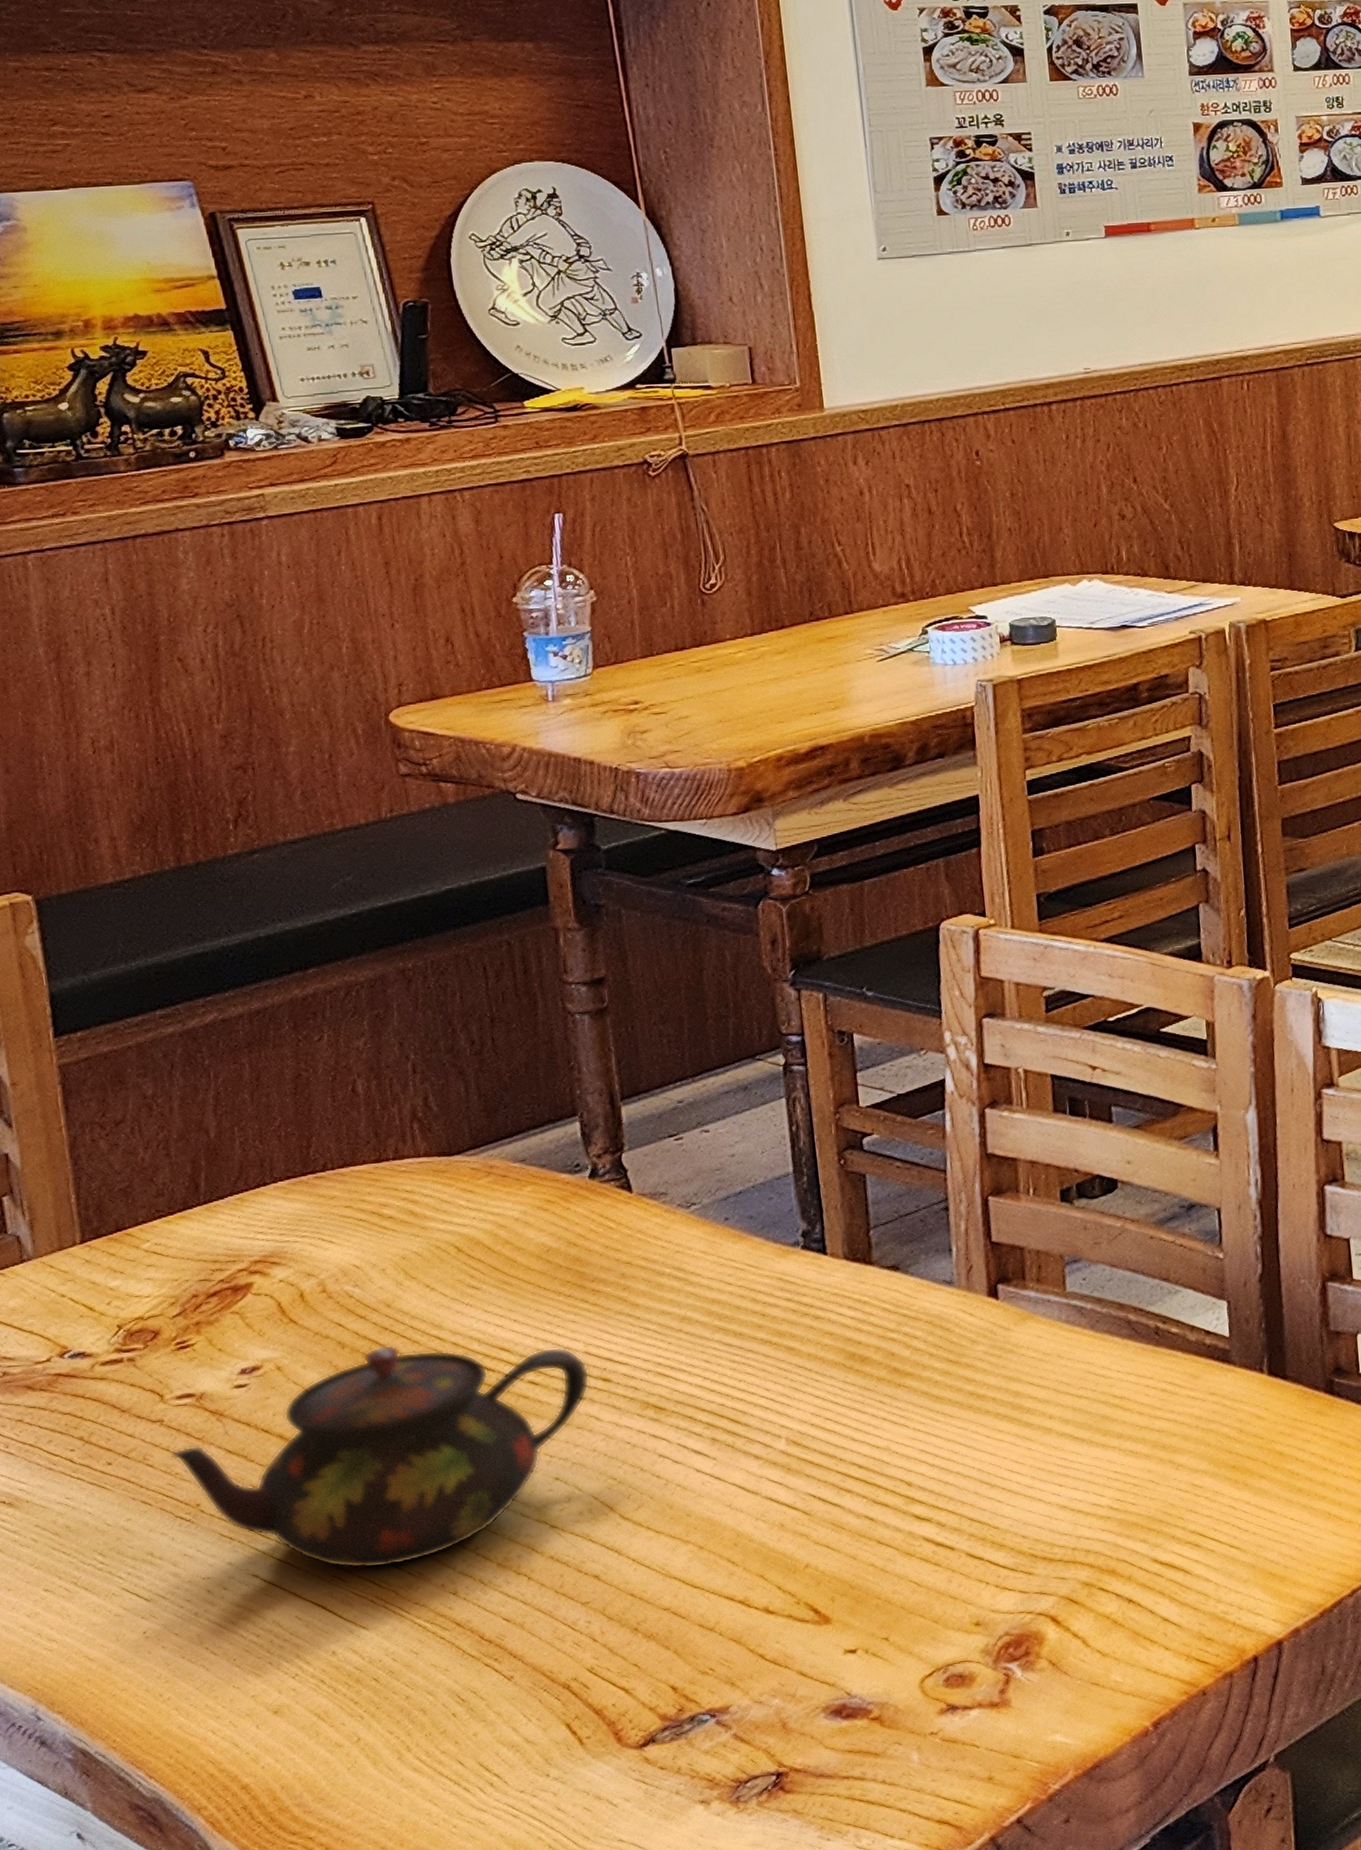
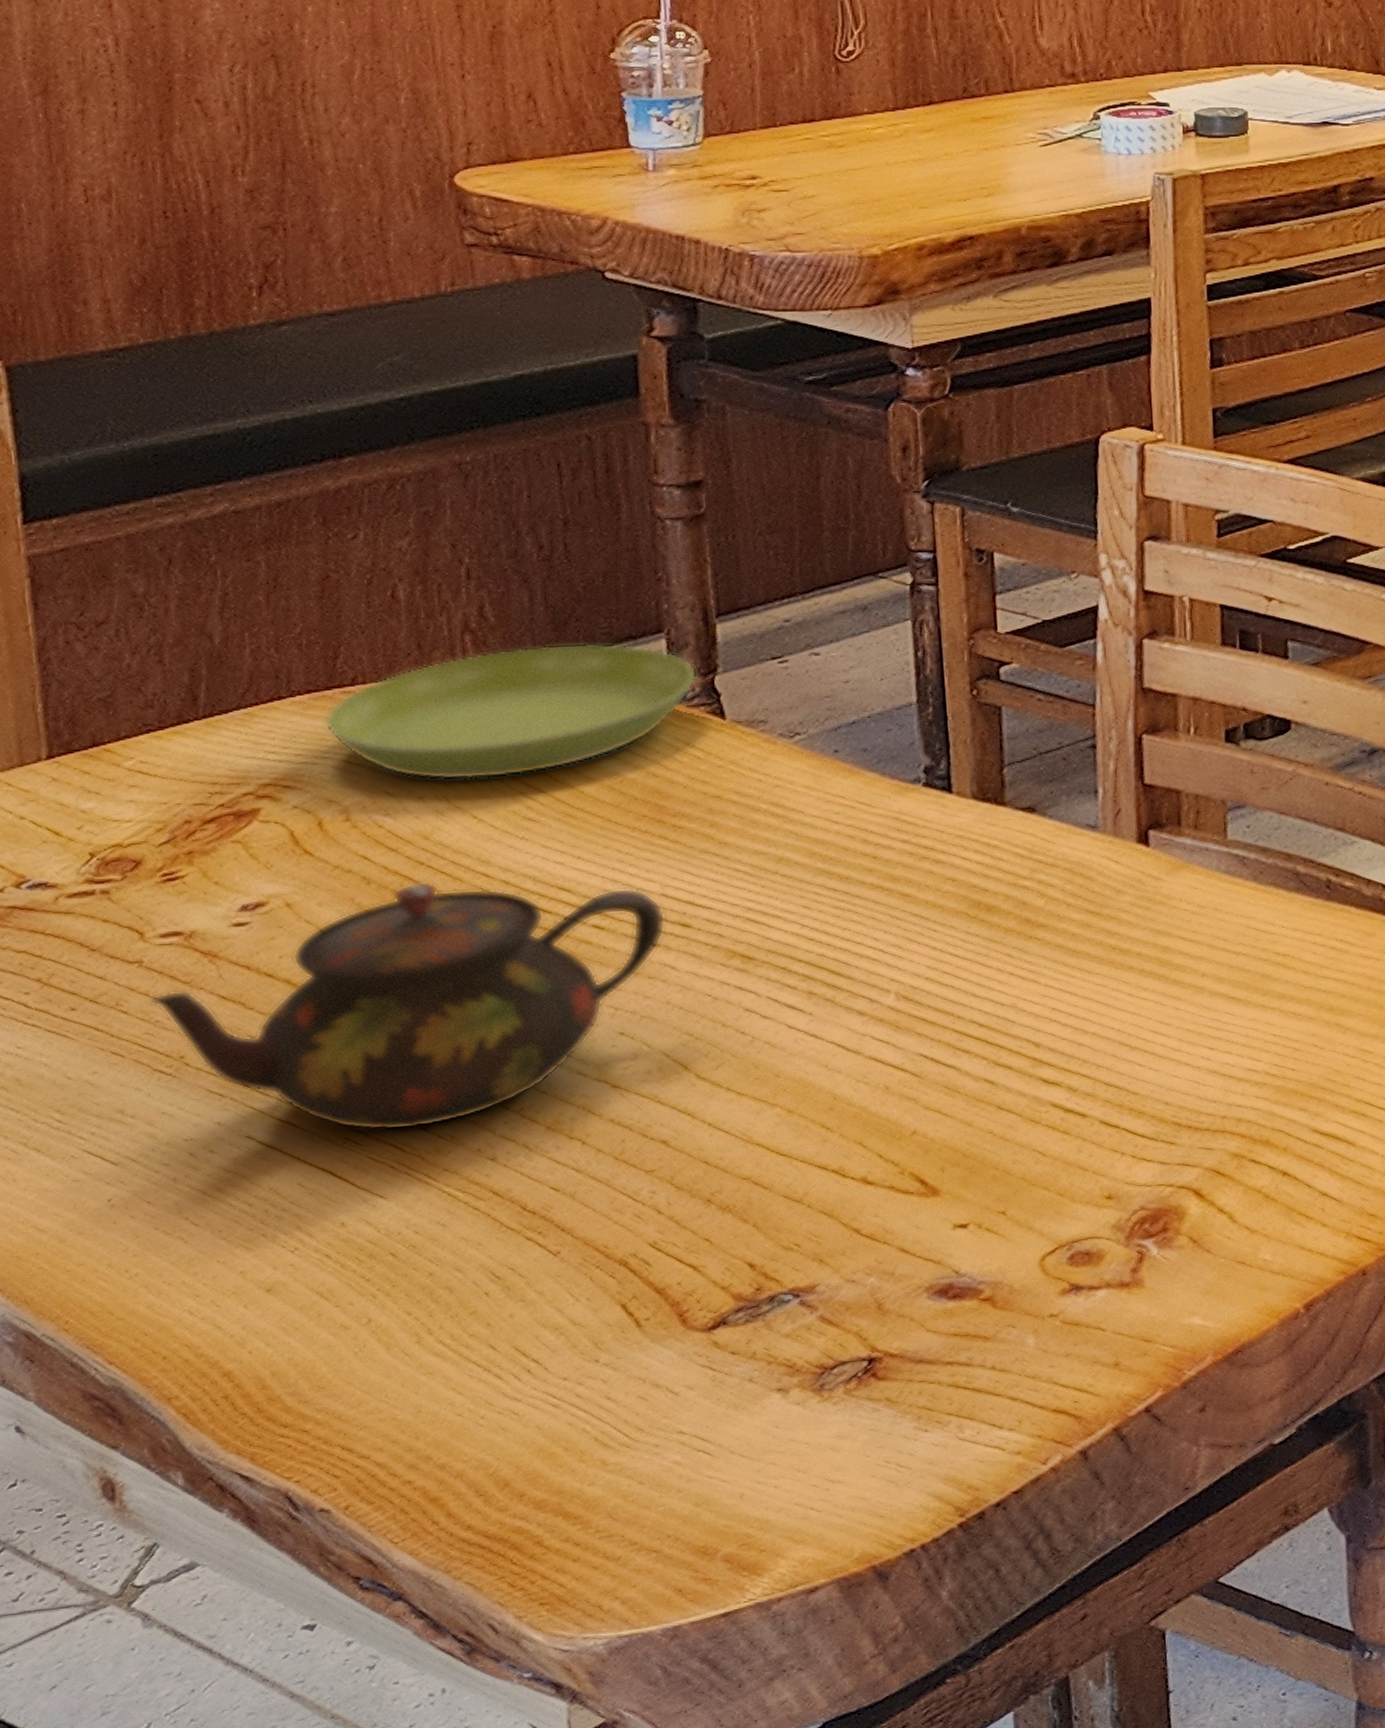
saucer: none [301,1127,607,1254] -> present [323,643,697,781]

